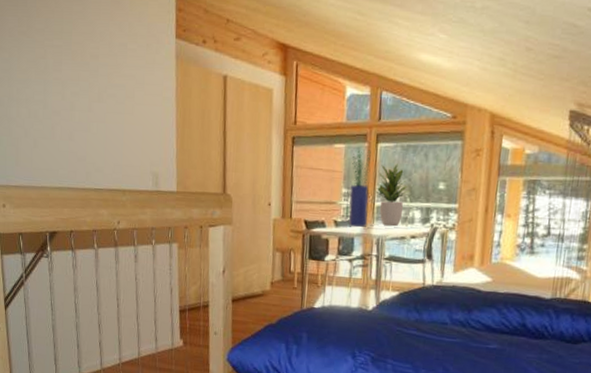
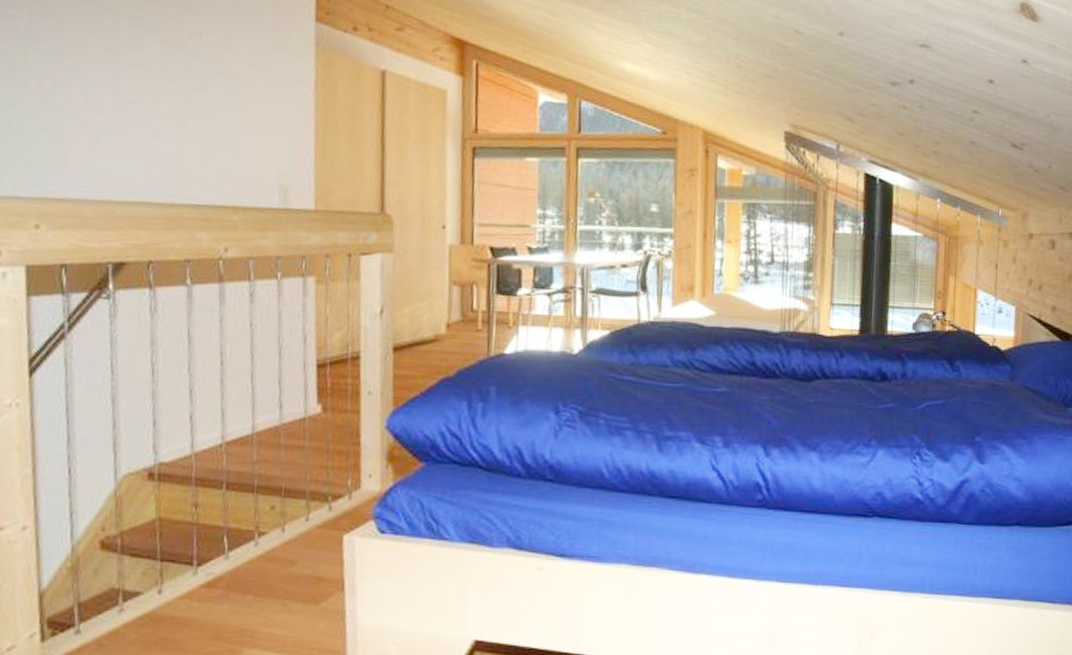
vase: present [348,150,371,228] -> none [545,165,571,256]
potted plant: present [372,163,411,227] -> none [573,182,619,254]

